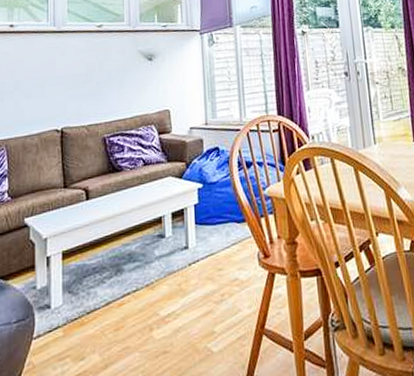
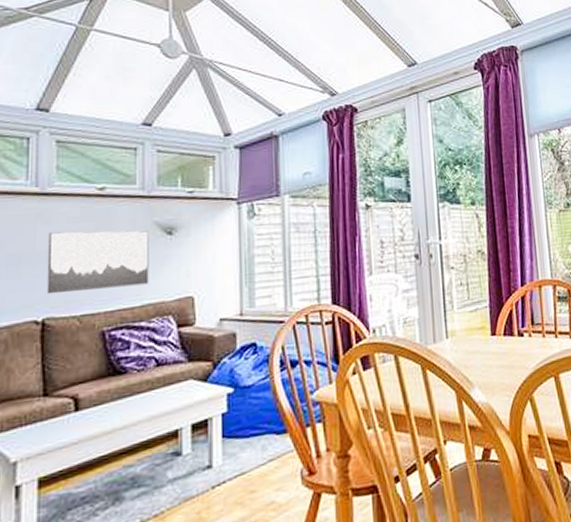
wall art: none [63,58,136,109] -> present [46,230,149,295]

